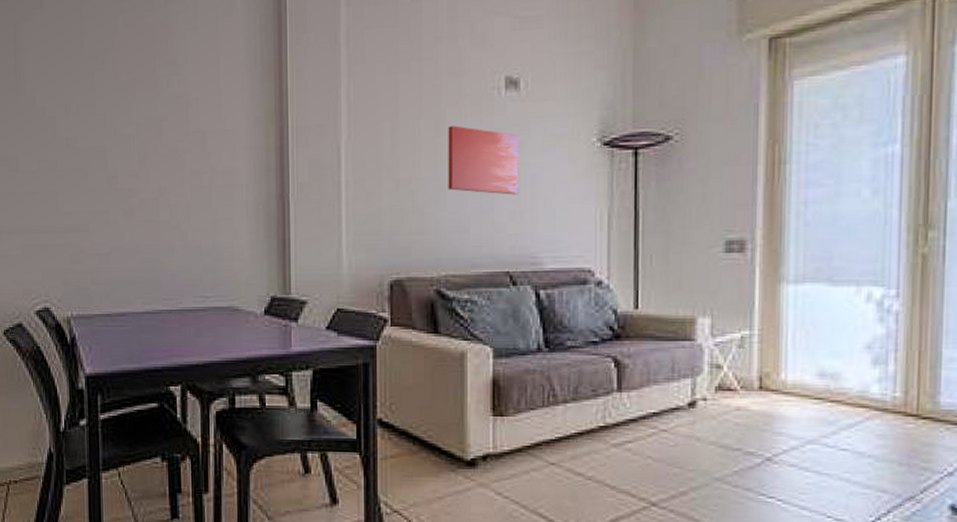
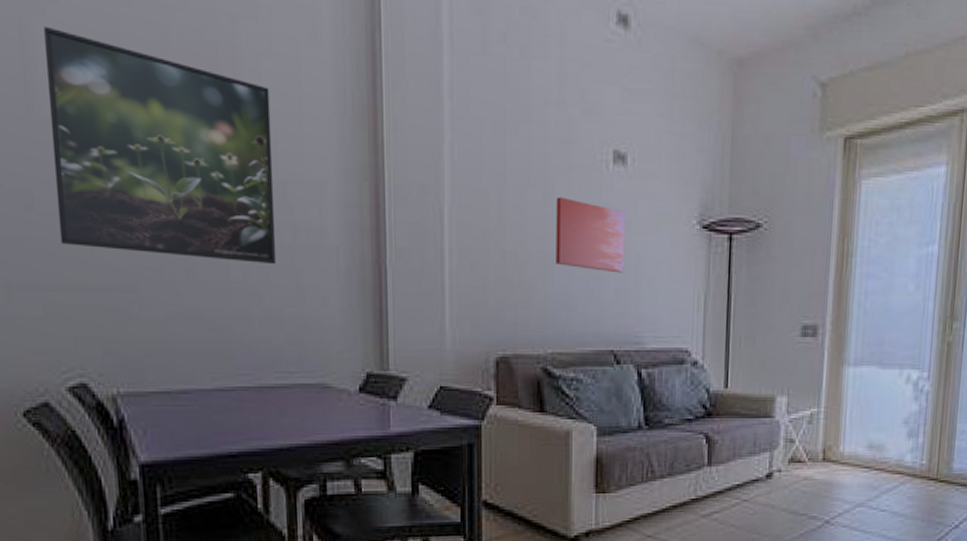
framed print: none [30,27,197,204] -> present [43,26,277,265]

